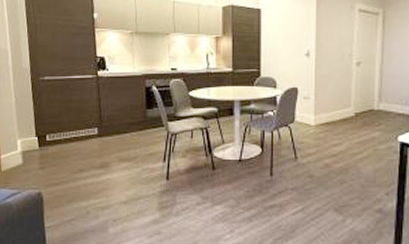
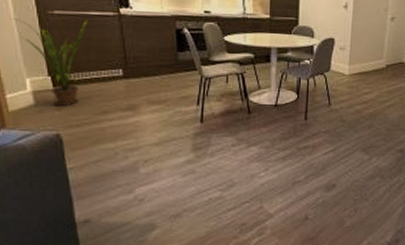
house plant: none [10,83,71,165] -> present [10,18,88,106]

